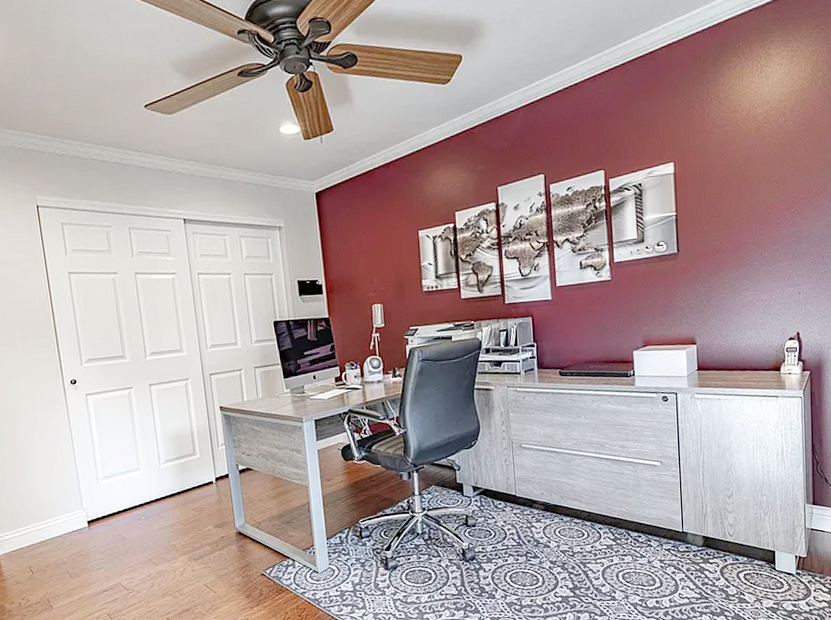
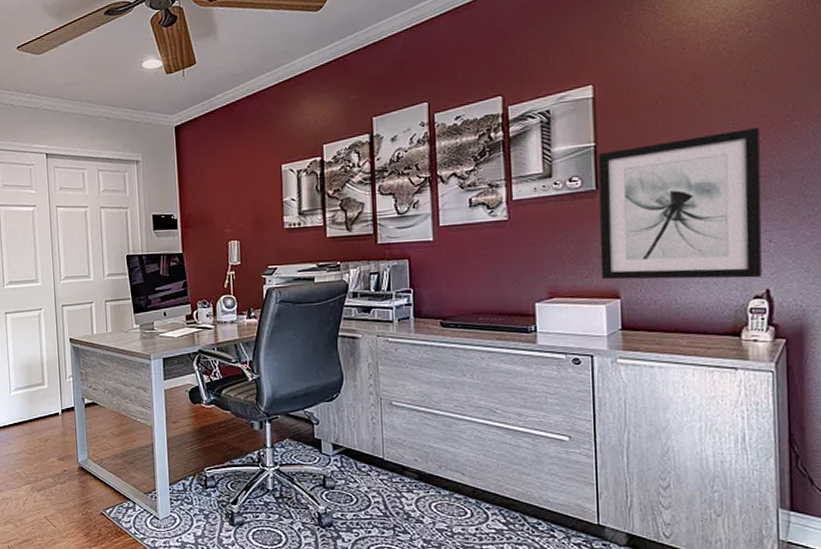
wall art: none [678,200,795,329] -> present [598,127,763,280]

